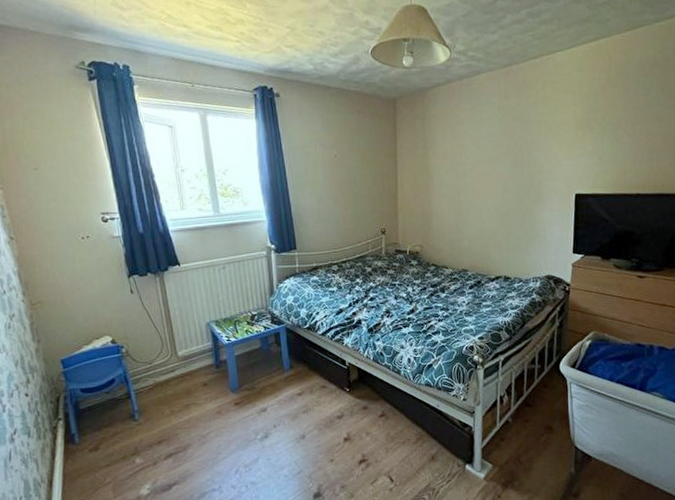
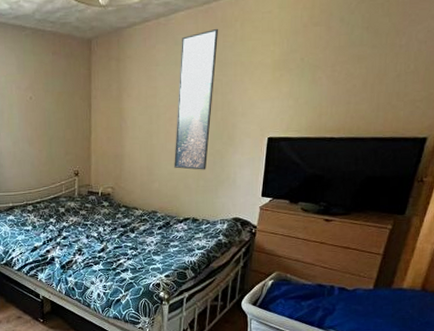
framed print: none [482,89,521,227] -> present [174,28,219,170]

